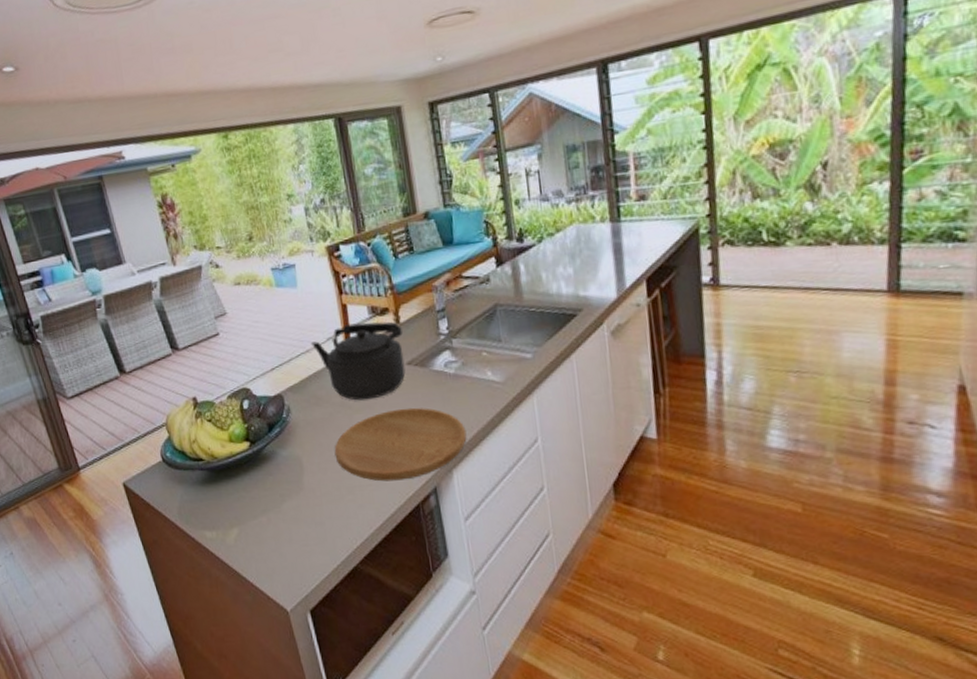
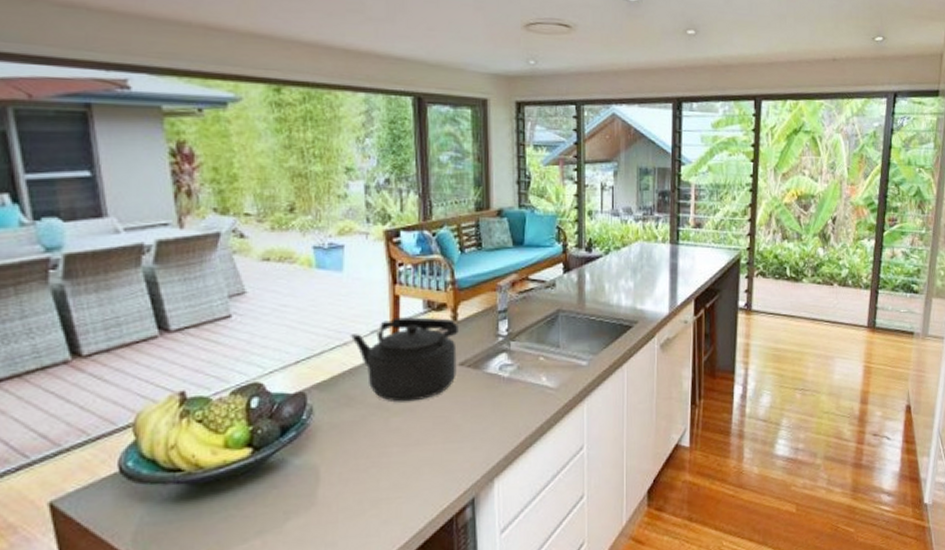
cutting board: present [334,407,467,482] -> none [361,411,513,493]

